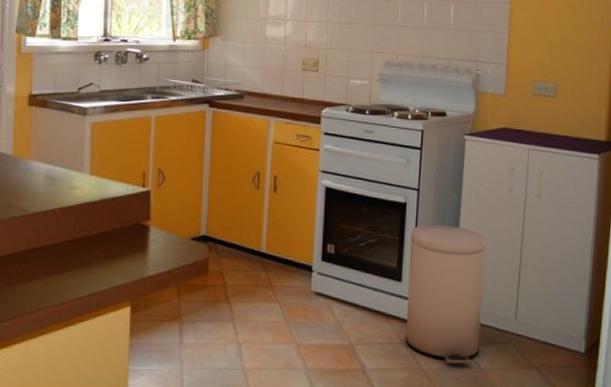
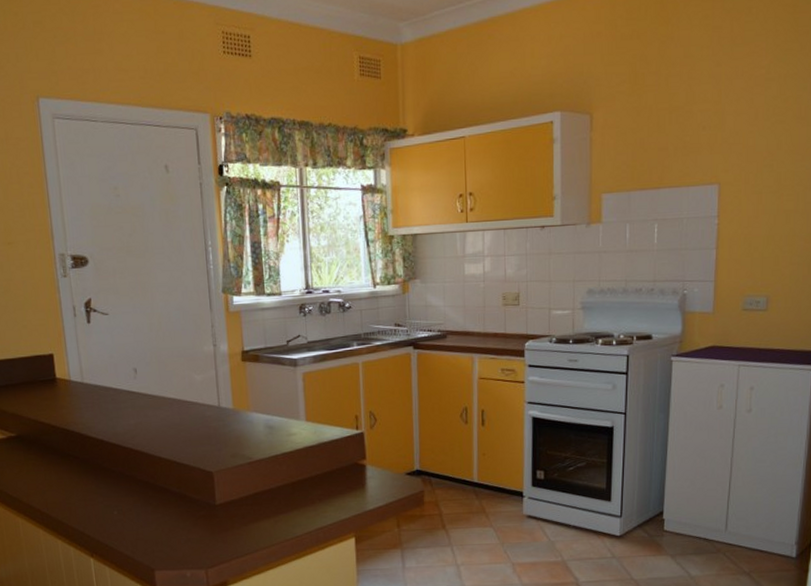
pedal bin: present [405,224,487,365] -> none [616,445,696,574]

